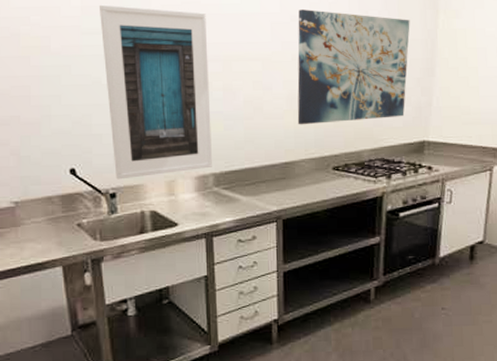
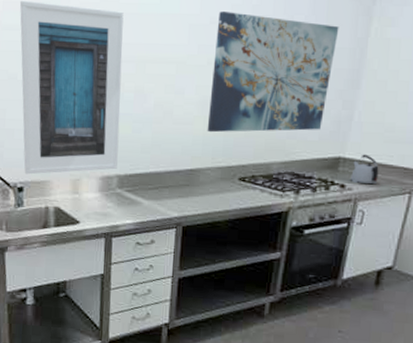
kettle: none [435,137,461,165] -> present [349,154,379,185]

